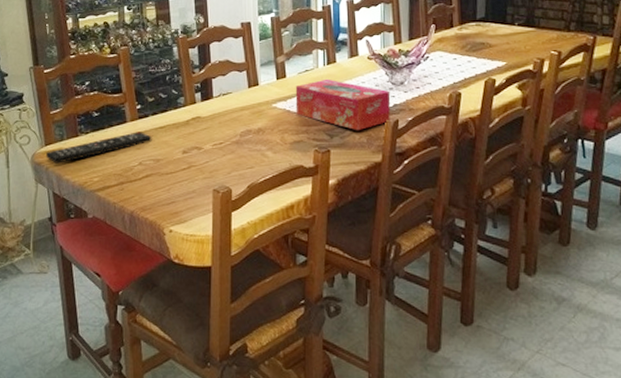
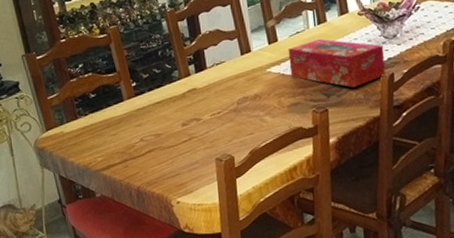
remote control: present [46,132,152,164] -> none [48,108,151,148]

